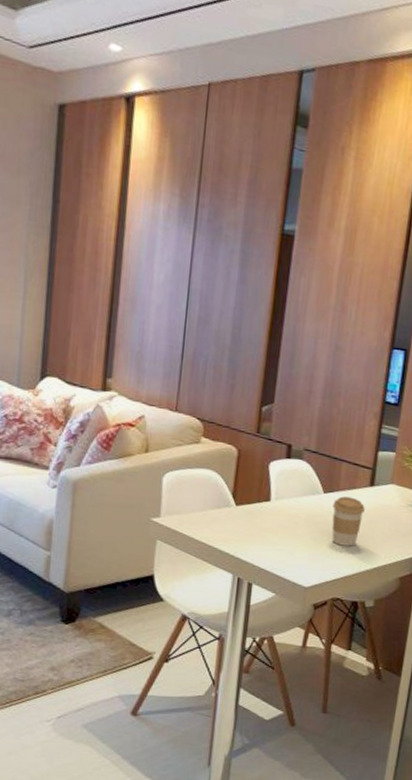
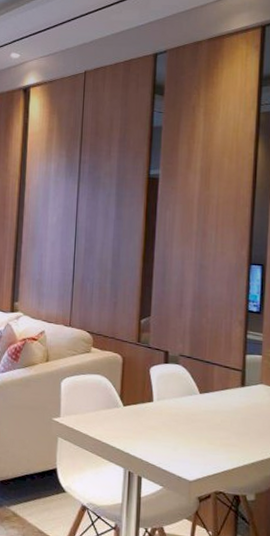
coffee cup: present [331,496,365,547] -> none [209,396,238,443]

